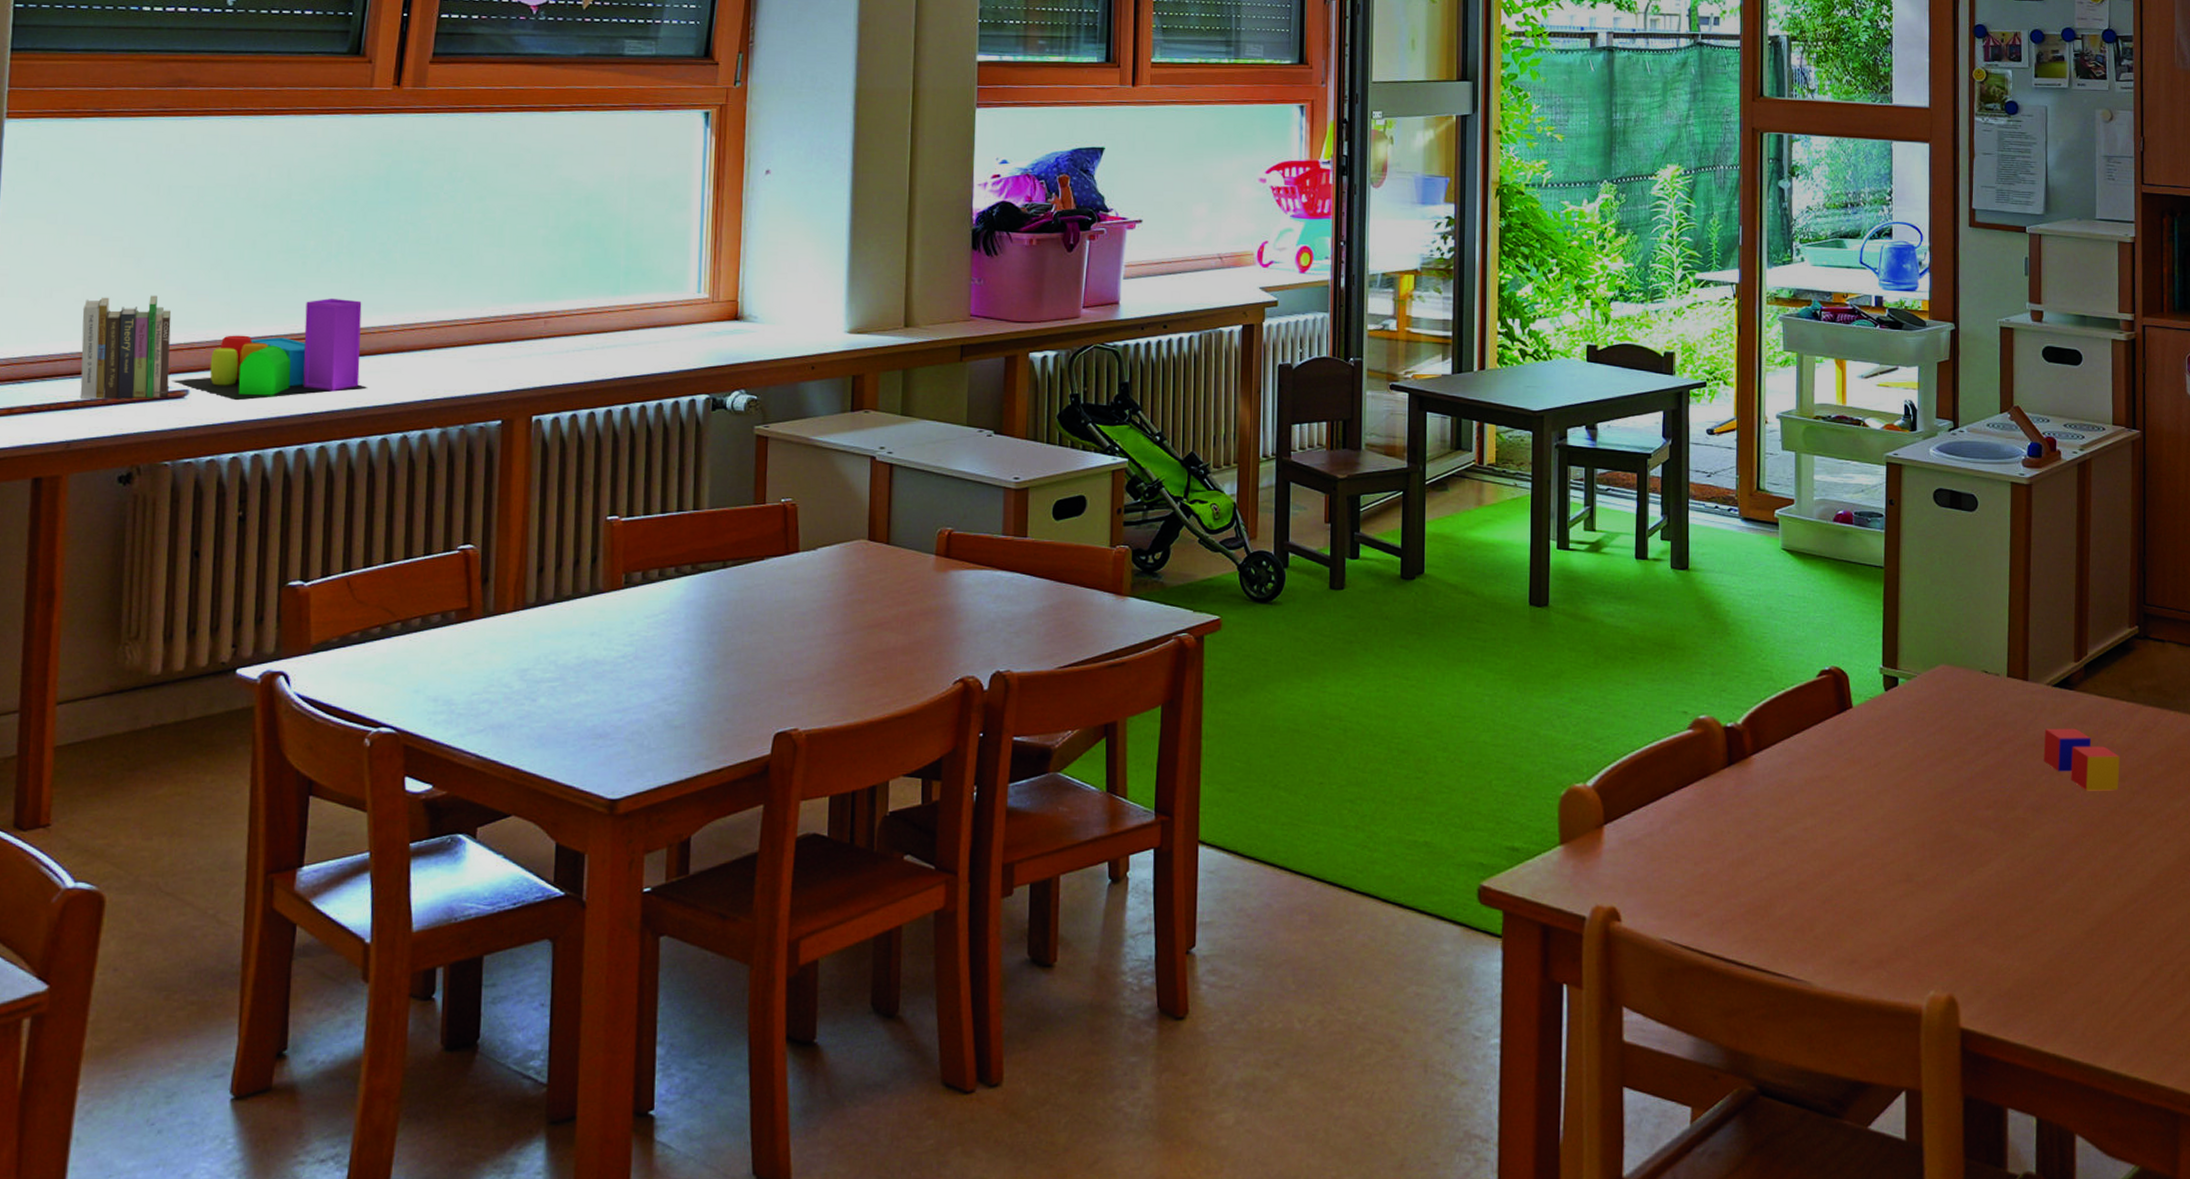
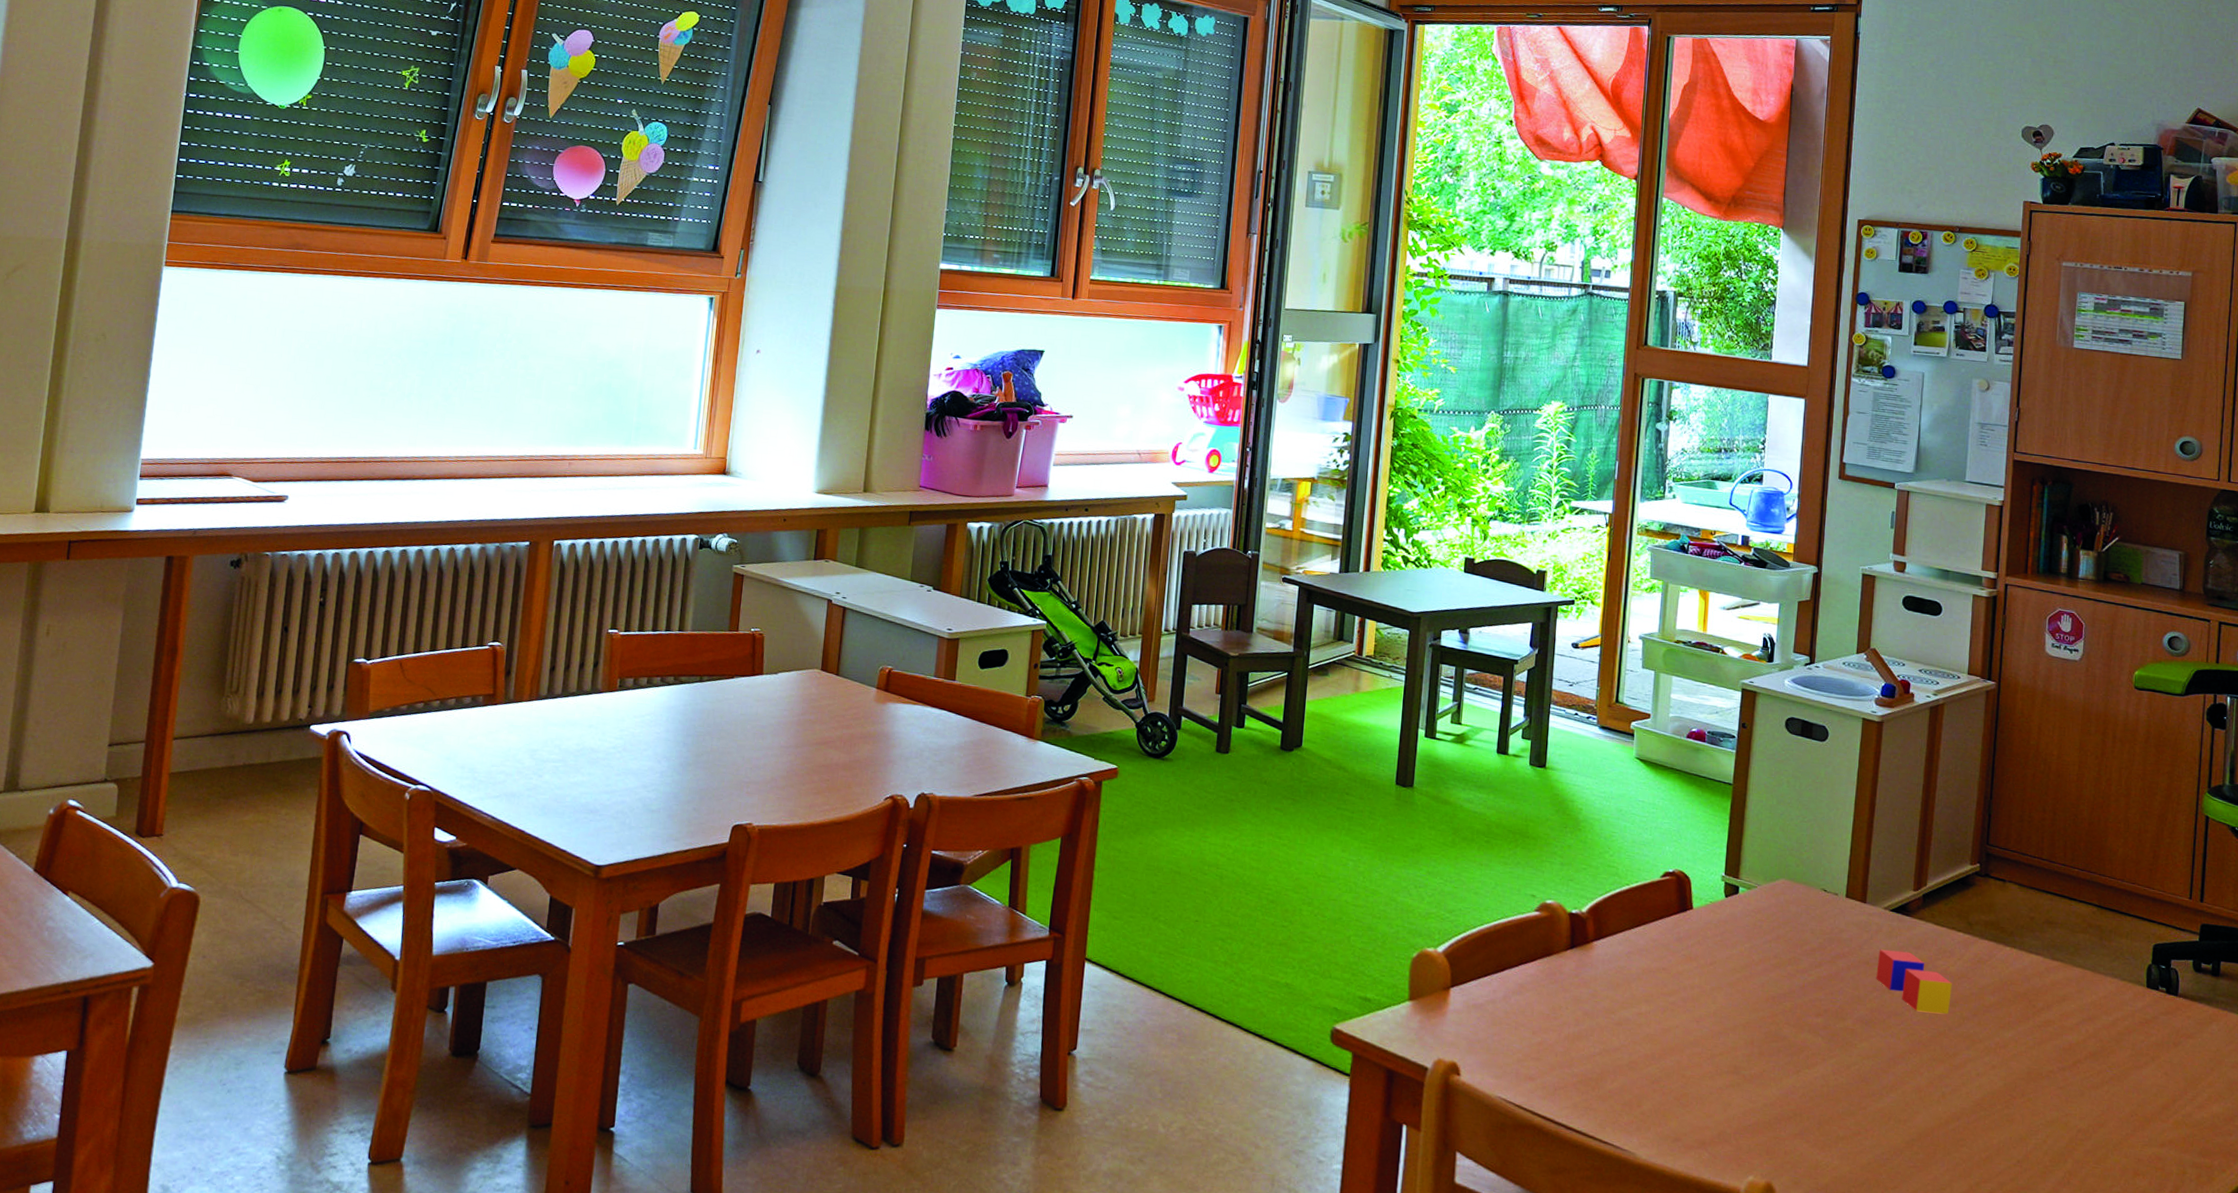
books: present [80,295,172,400] -> none [206,415,279,501]
toy blocks: present [172,299,367,400] -> none [276,430,426,508]

